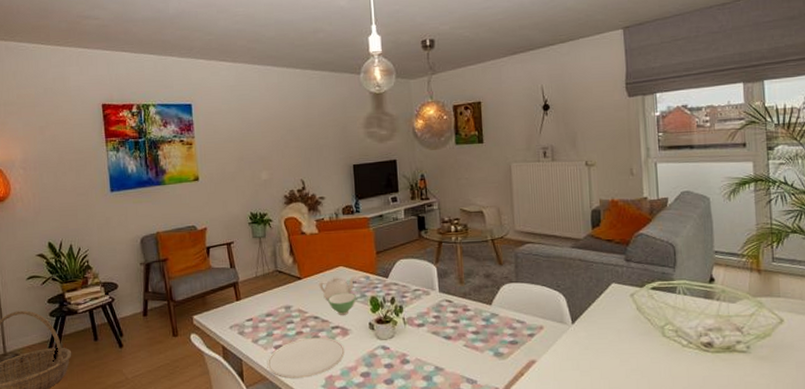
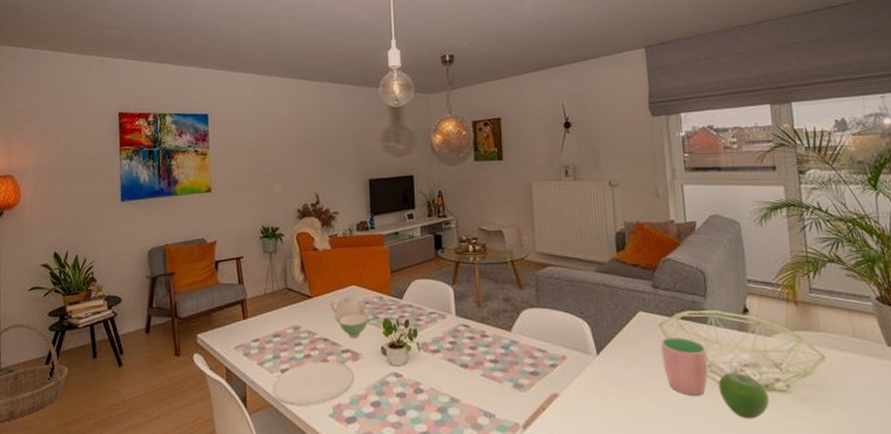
cup: none [632,306,675,359] -> present [661,337,708,396]
apple: none [684,336,730,378] -> present [718,373,769,419]

